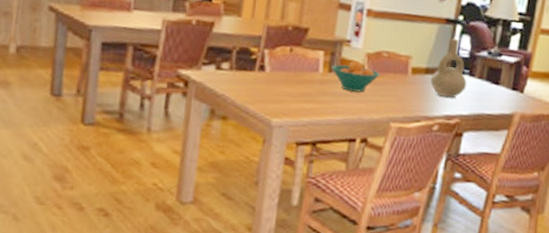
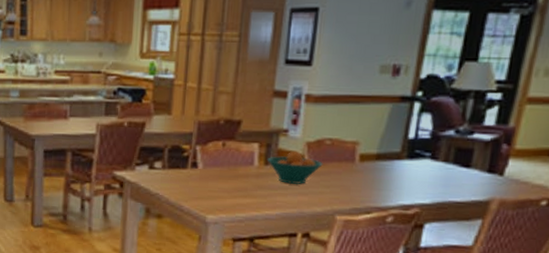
decorative vase: present [430,38,467,98] -> none [382,117,429,186]

